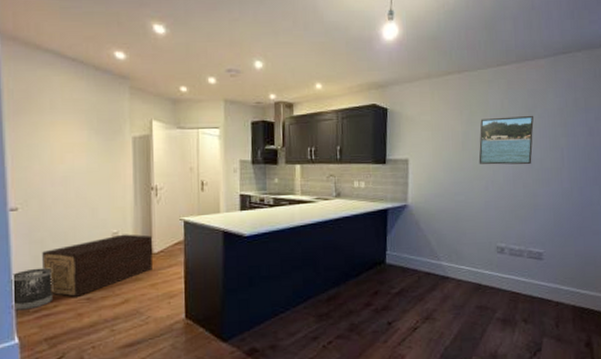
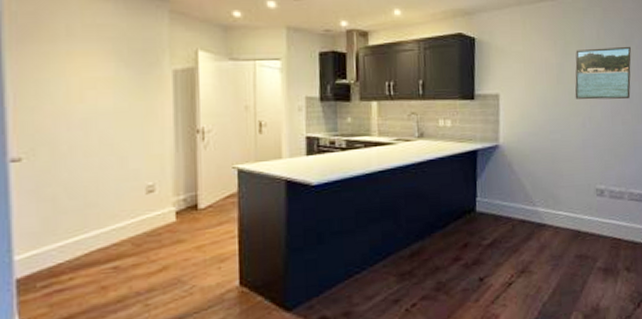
wastebasket: present [11,267,54,311] -> none [11,231,69,287]
storage box: present [42,234,152,297] -> none [54,186,198,267]

